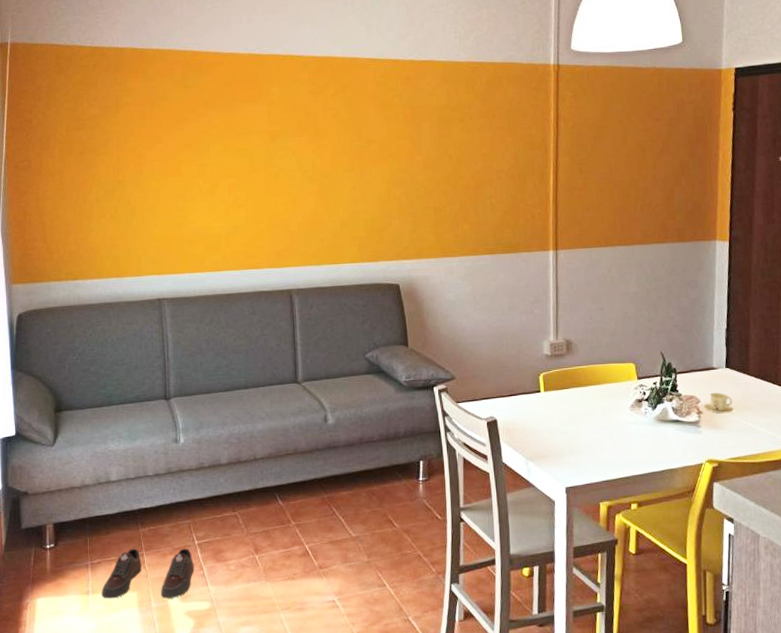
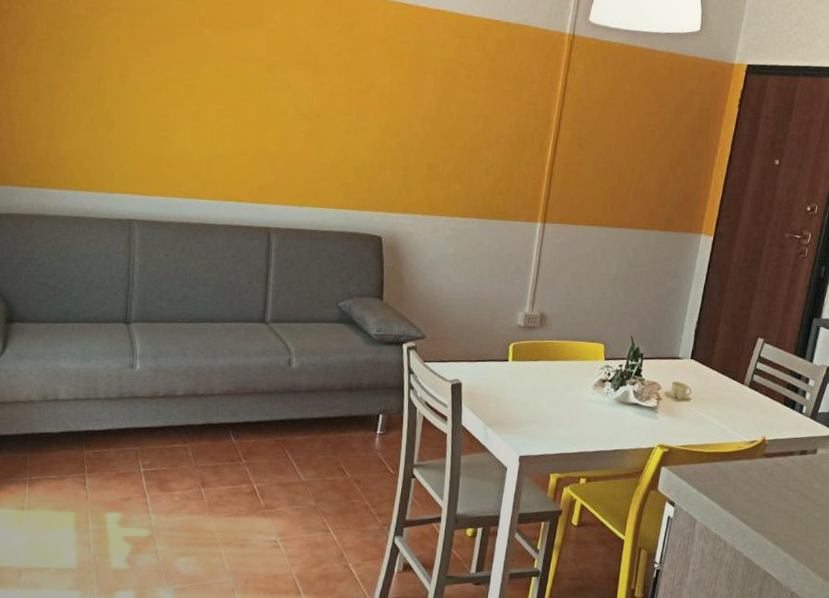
shoe: present [101,548,194,599] -> none [37,469,137,522]

